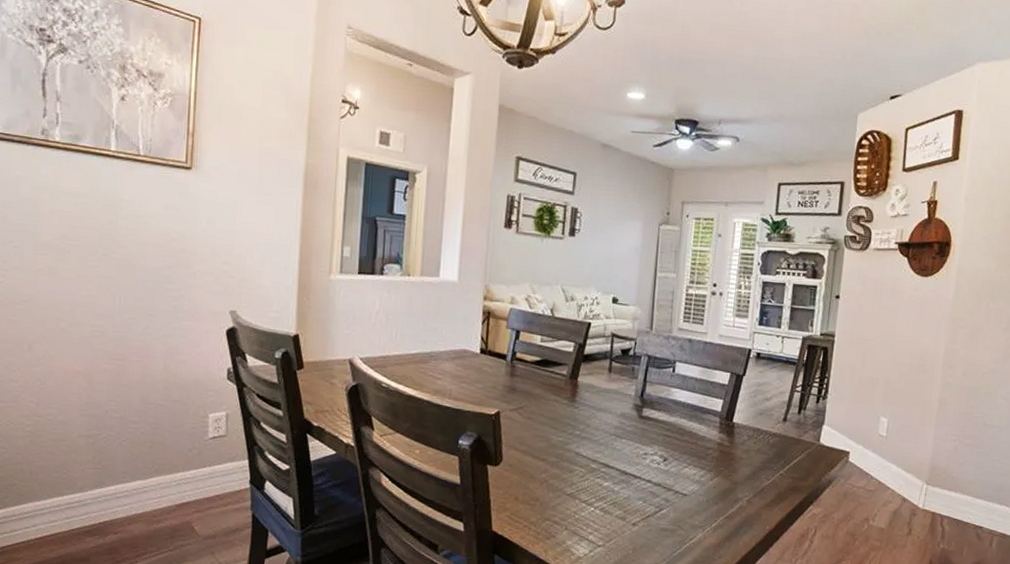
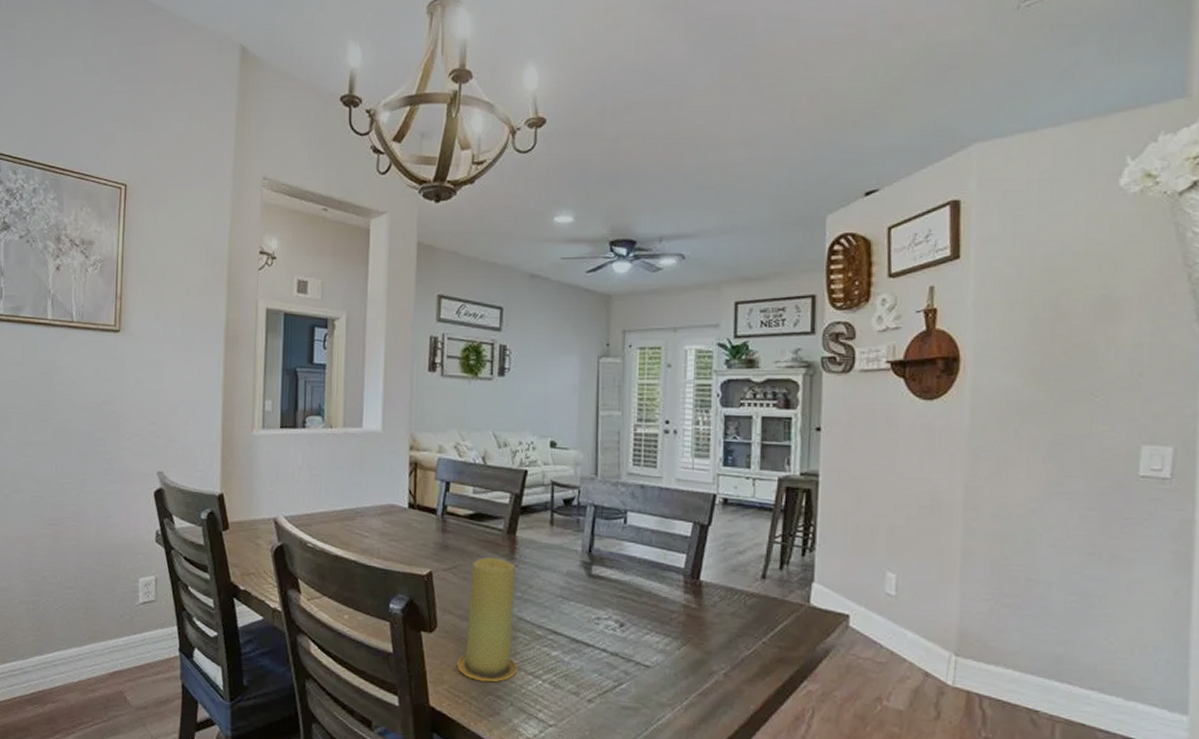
candle: none [519,399,576,509] -> present [457,557,518,682]

